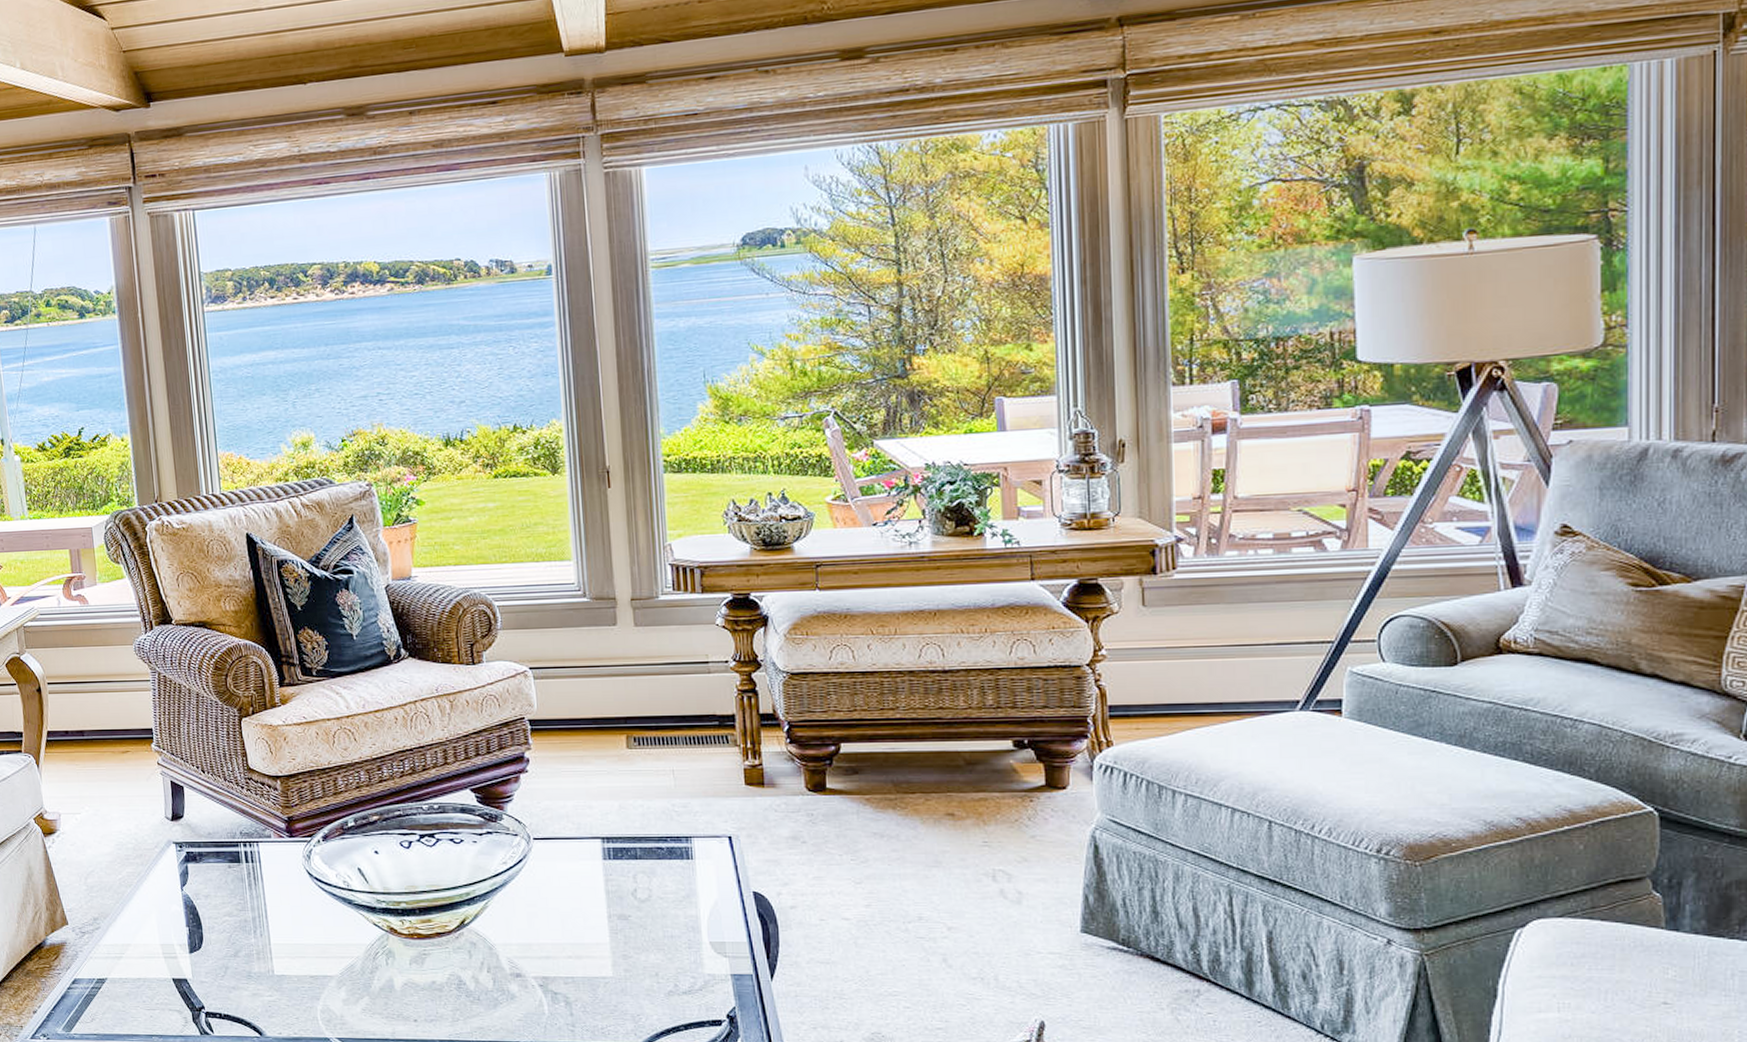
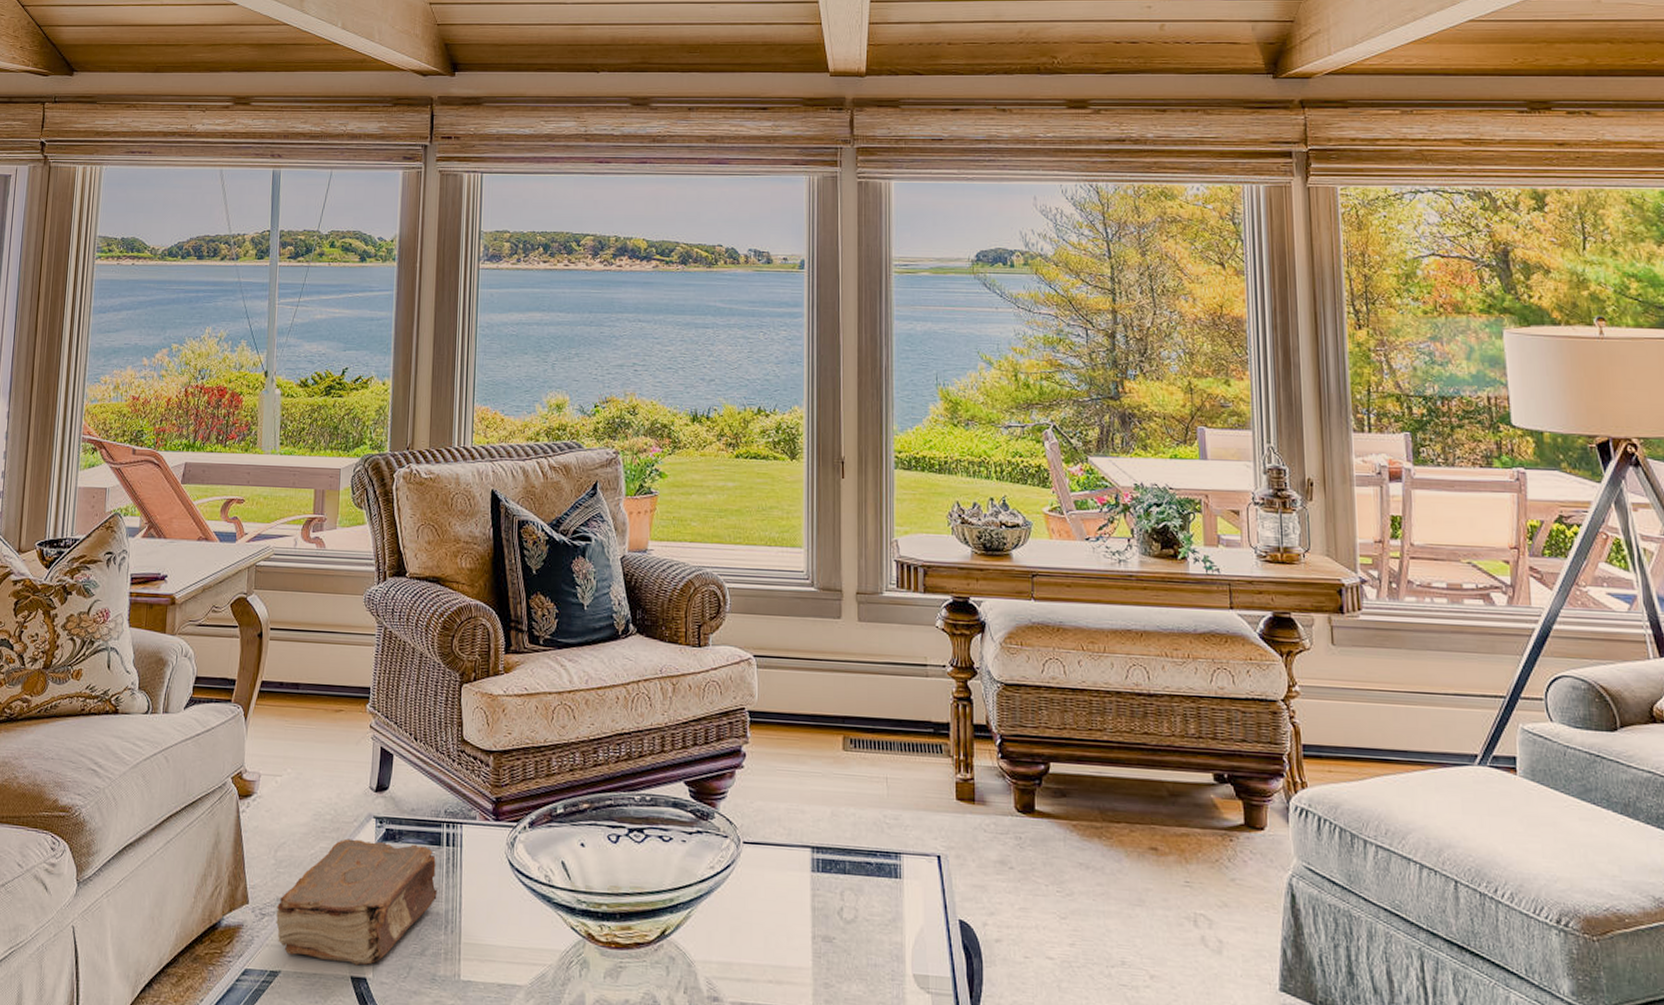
book: none [95,863,243,969] -> present [276,838,438,966]

